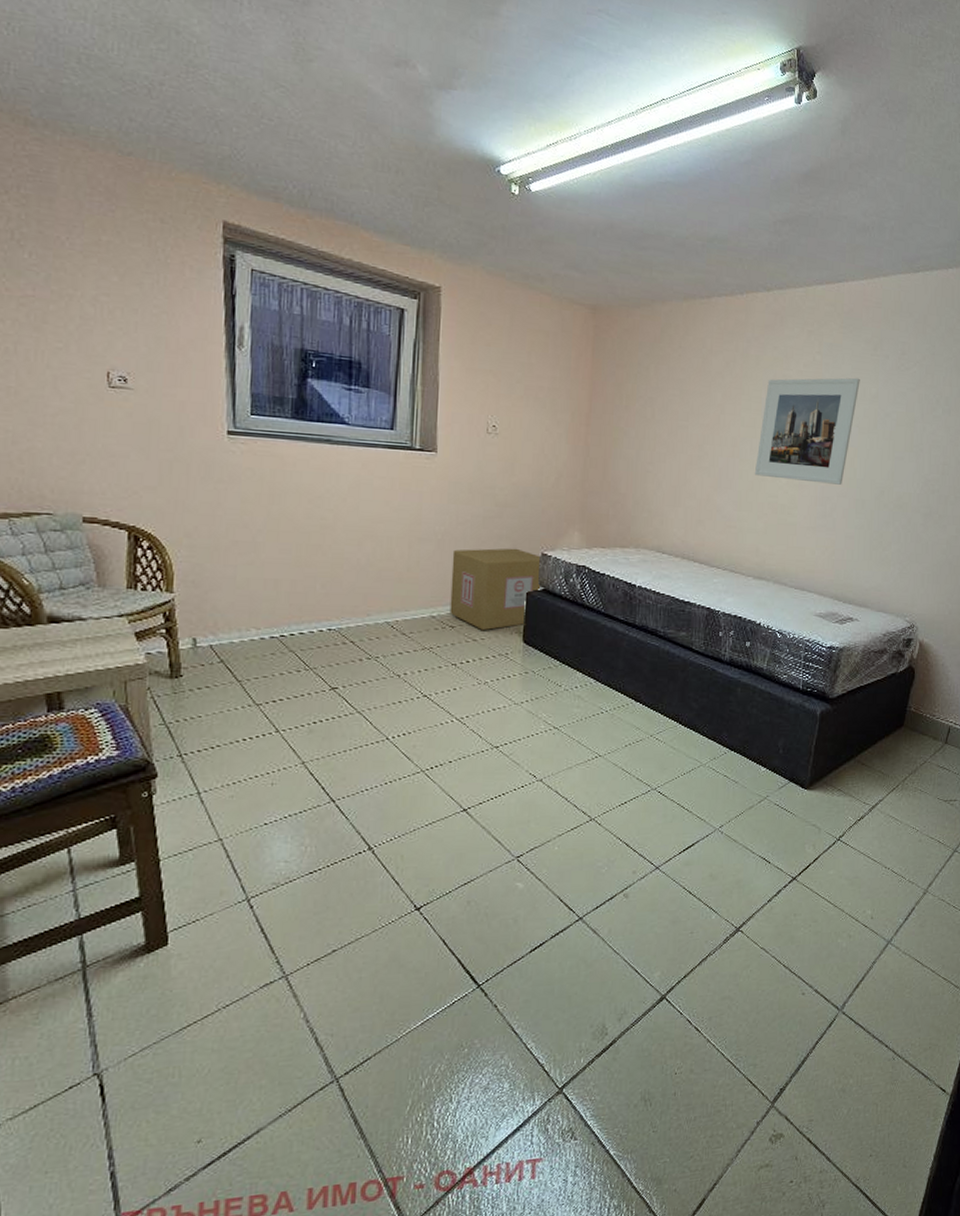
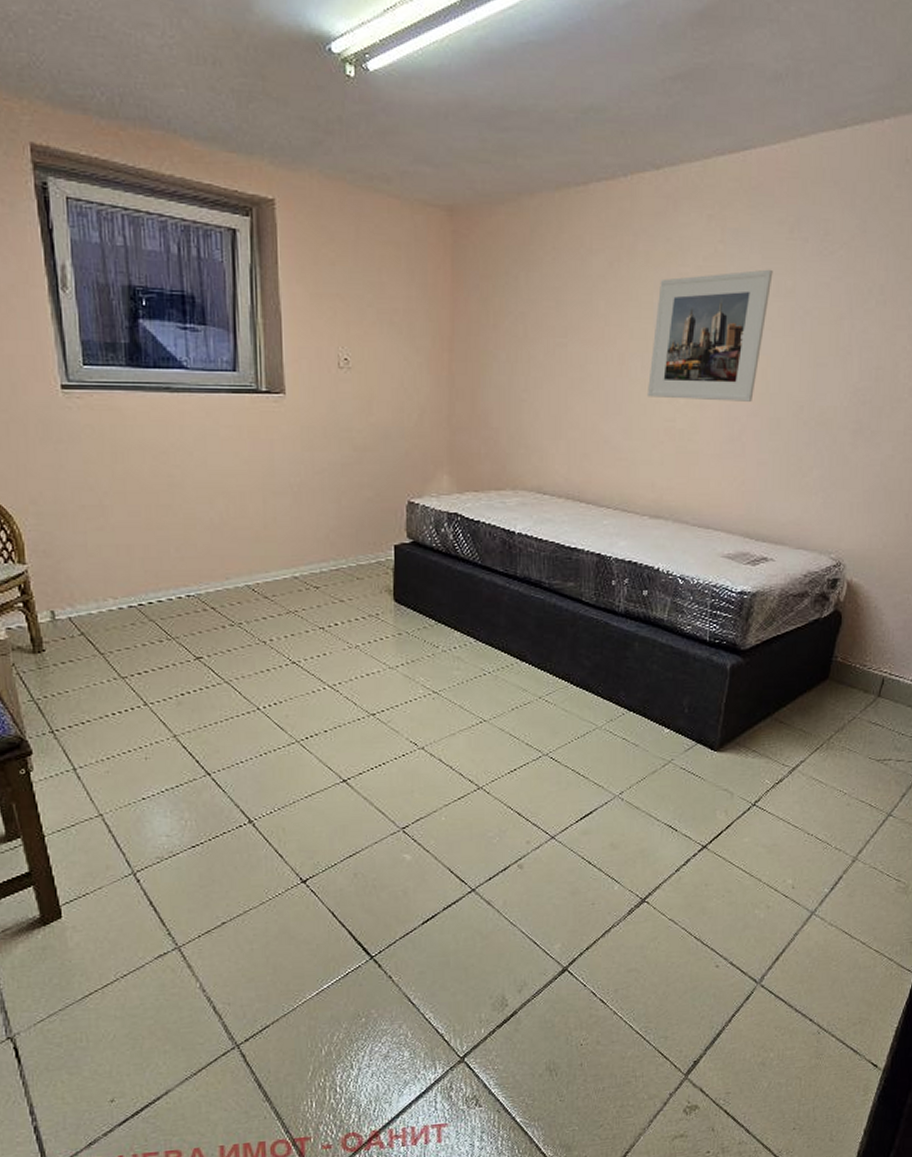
cardboard box: present [449,548,540,630] -> none [311,497,408,589]

